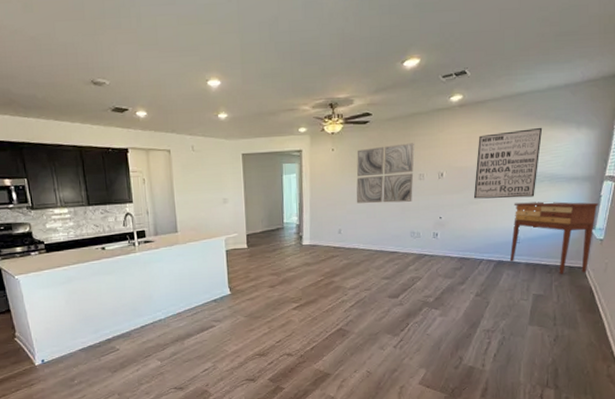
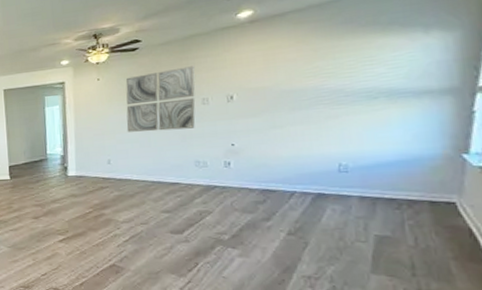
wall art: present [473,127,543,199] -> none [275,35,371,123]
console table: present [509,201,598,274] -> none [334,120,470,211]

